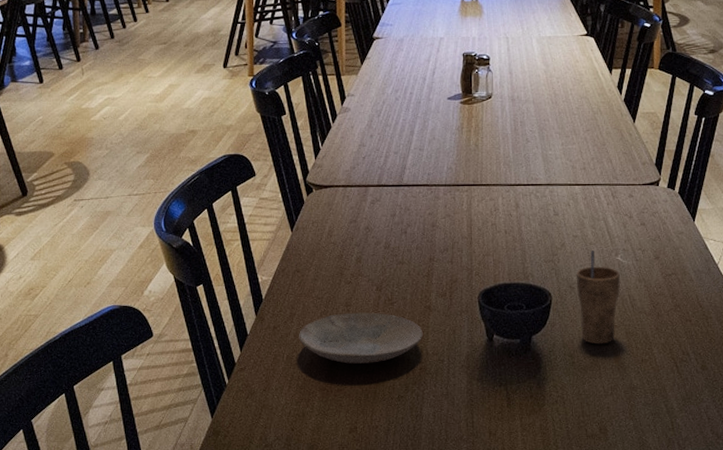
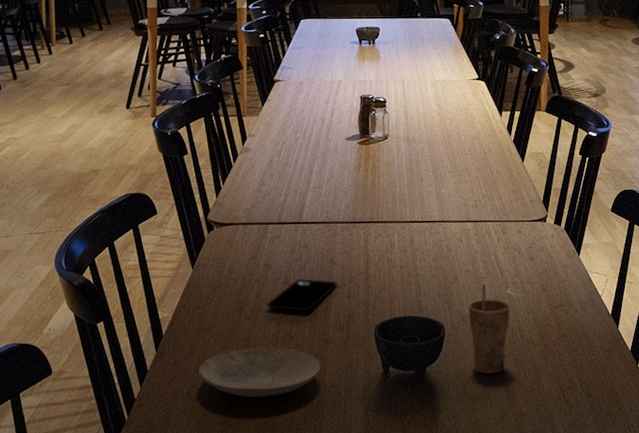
smartphone: none [367,242,441,277] -> present [267,278,339,312]

